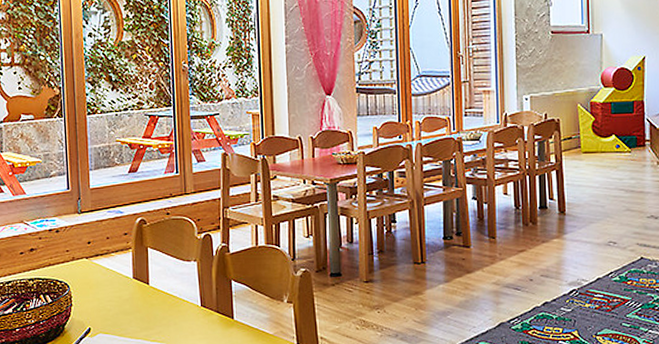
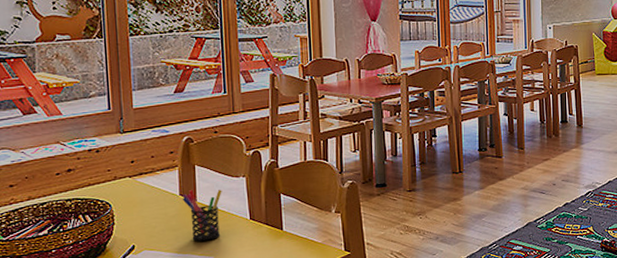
pen holder: none [135,272,174,327] -> present [182,189,222,242]

